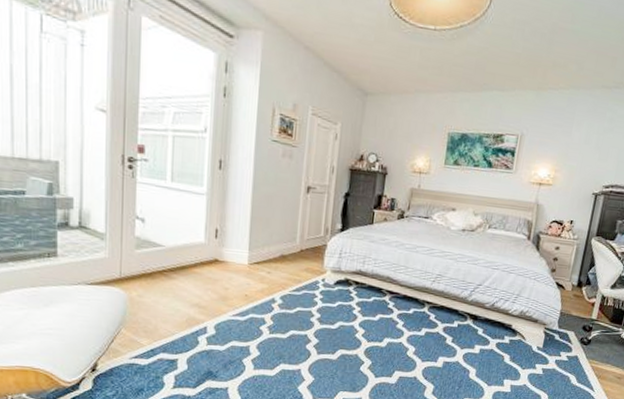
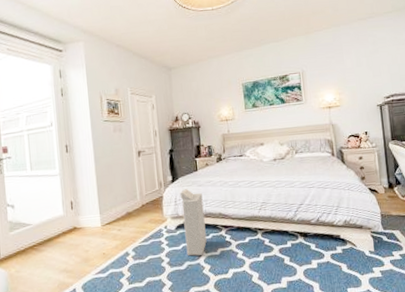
air purifier: none [341,242,373,318] -> present [180,189,207,256]

